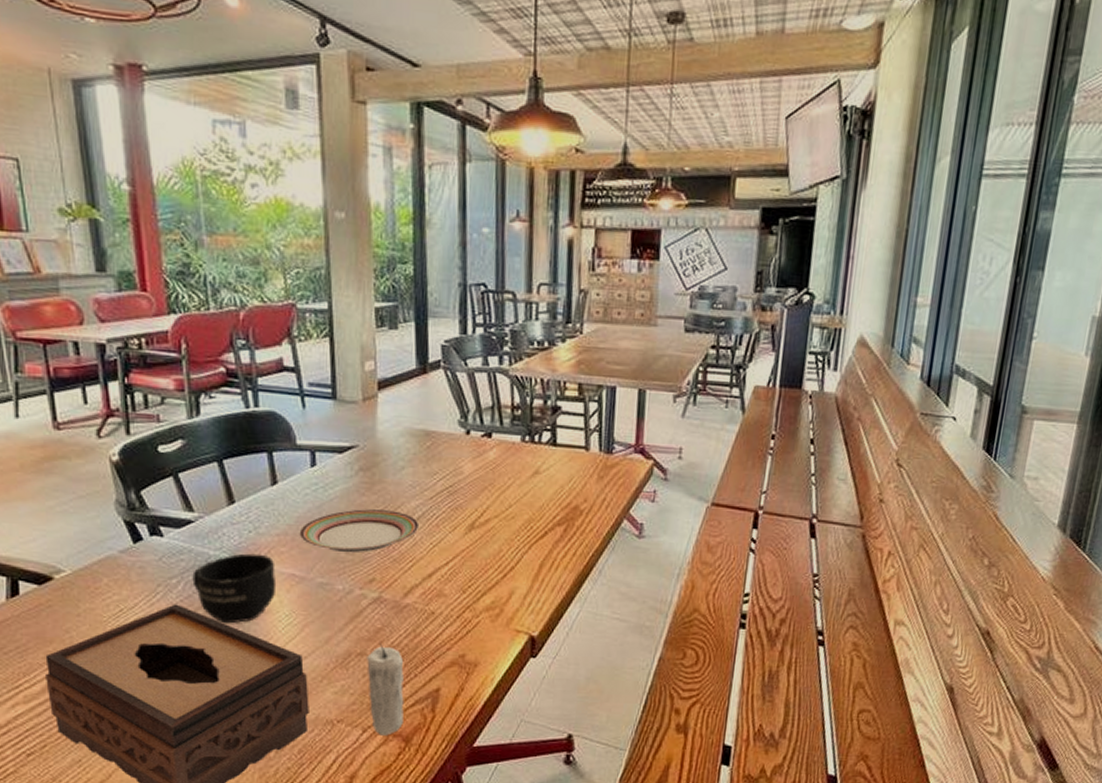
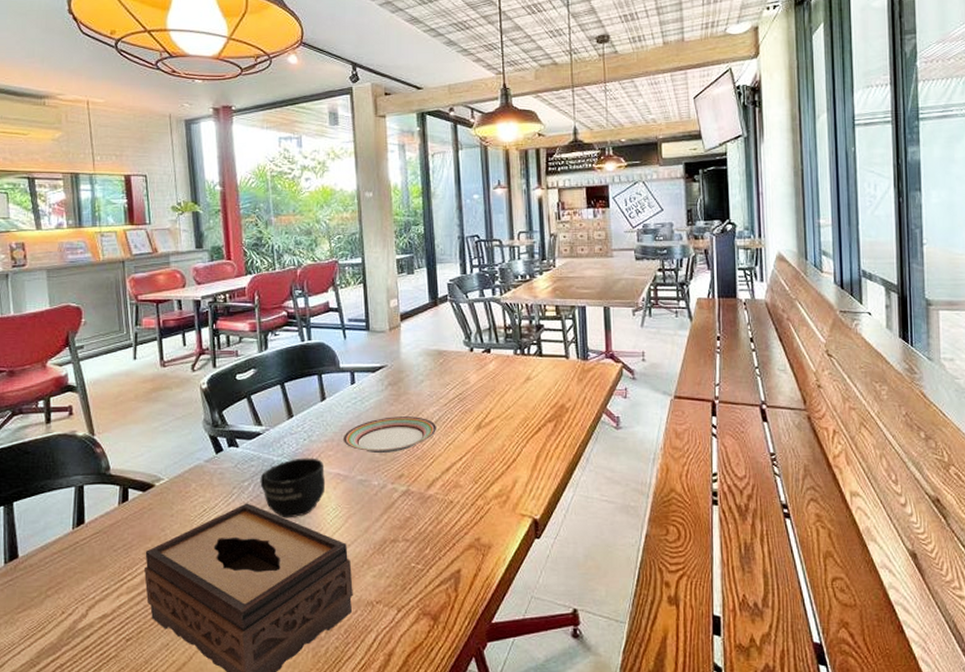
candle: present [365,643,404,736] -> none [398,530,431,615]

